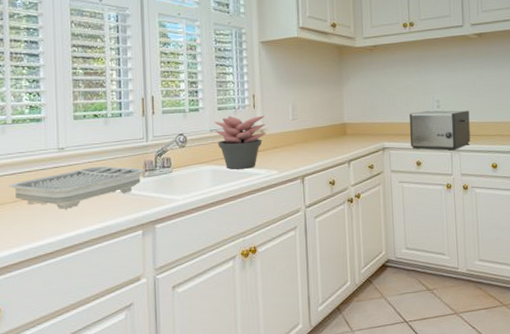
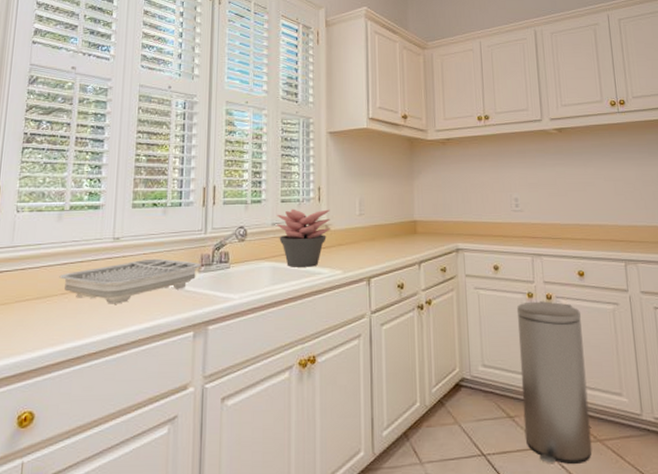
toaster: present [409,110,471,151] -> none [485,210,553,255]
pedal bin: none [436,191,499,326] -> present [516,301,592,464]

